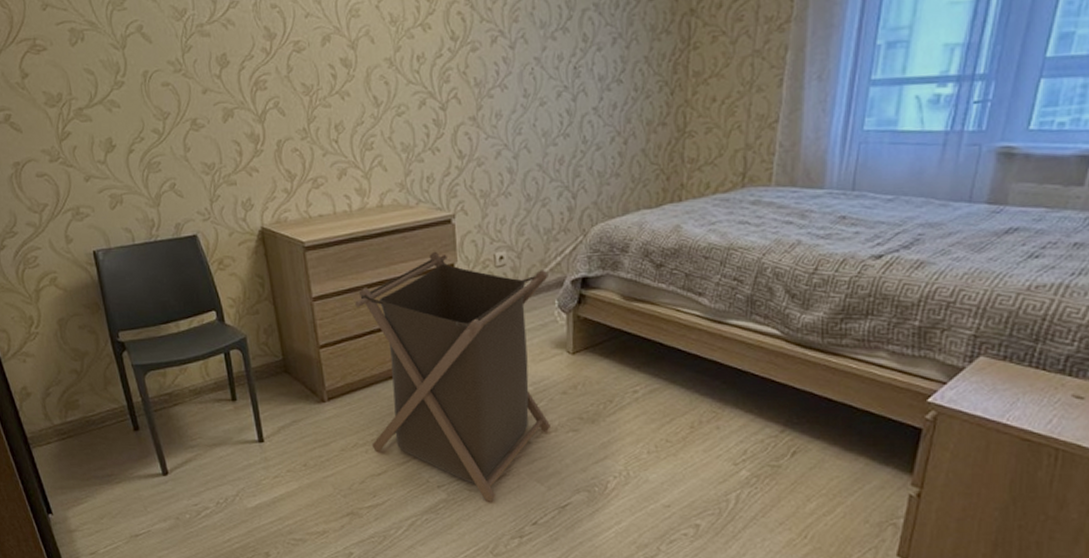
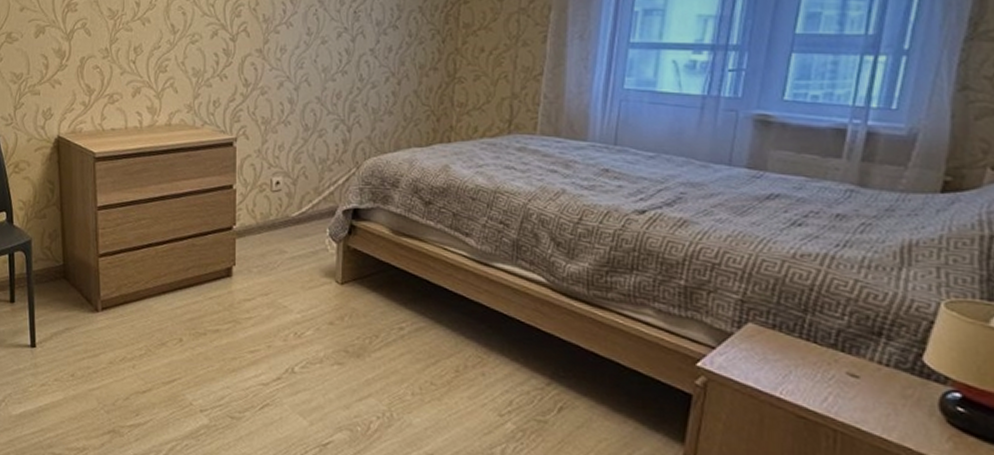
laundry basket: present [355,251,550,502] -> none [137,171,321,433]

